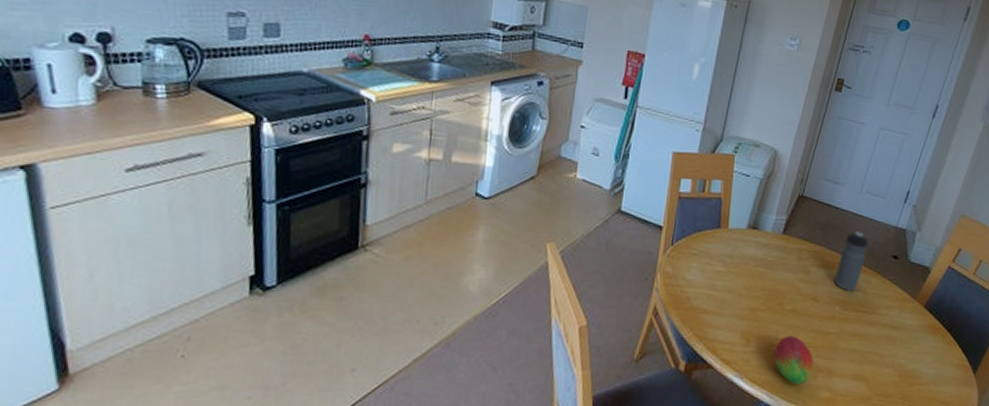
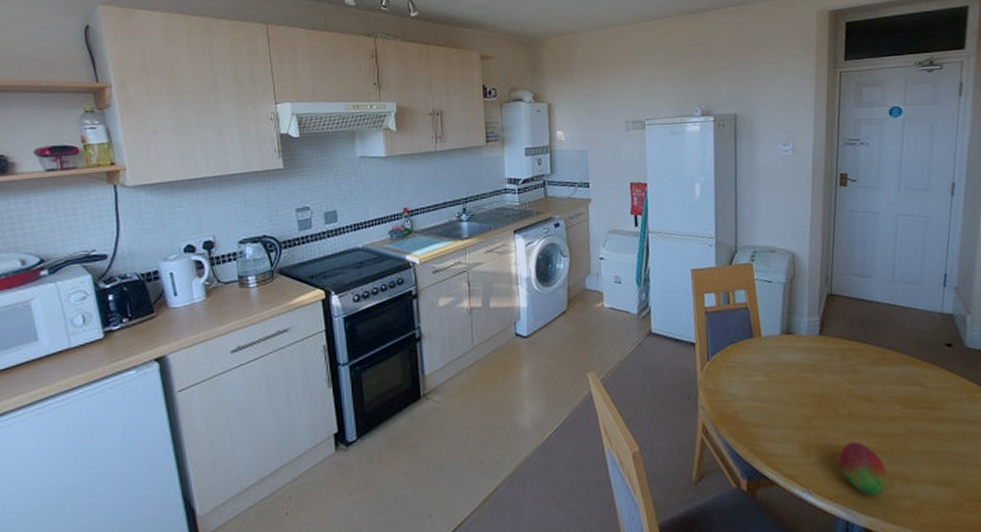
water bottle: present [833,231,869,291] -> none [885,323,916,387]

